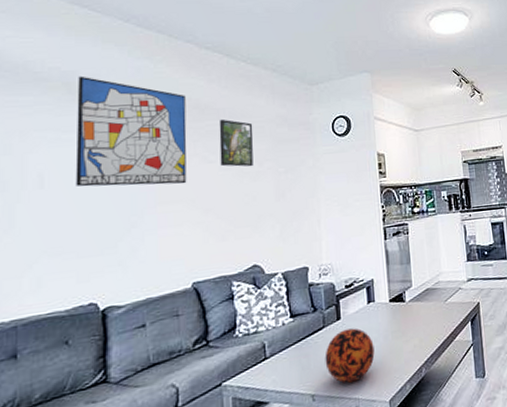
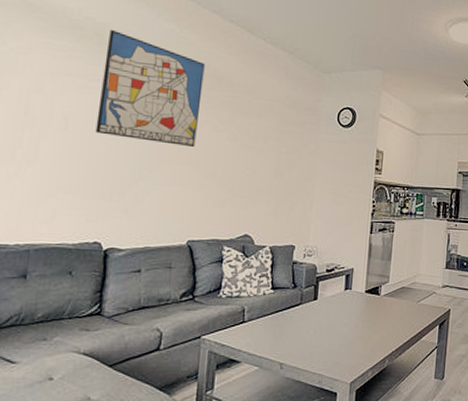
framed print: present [219,119,254,167] -> none [228,91,264,142]
decorative ball: present [325,328,375,383] -> none [296,310,345,359]

